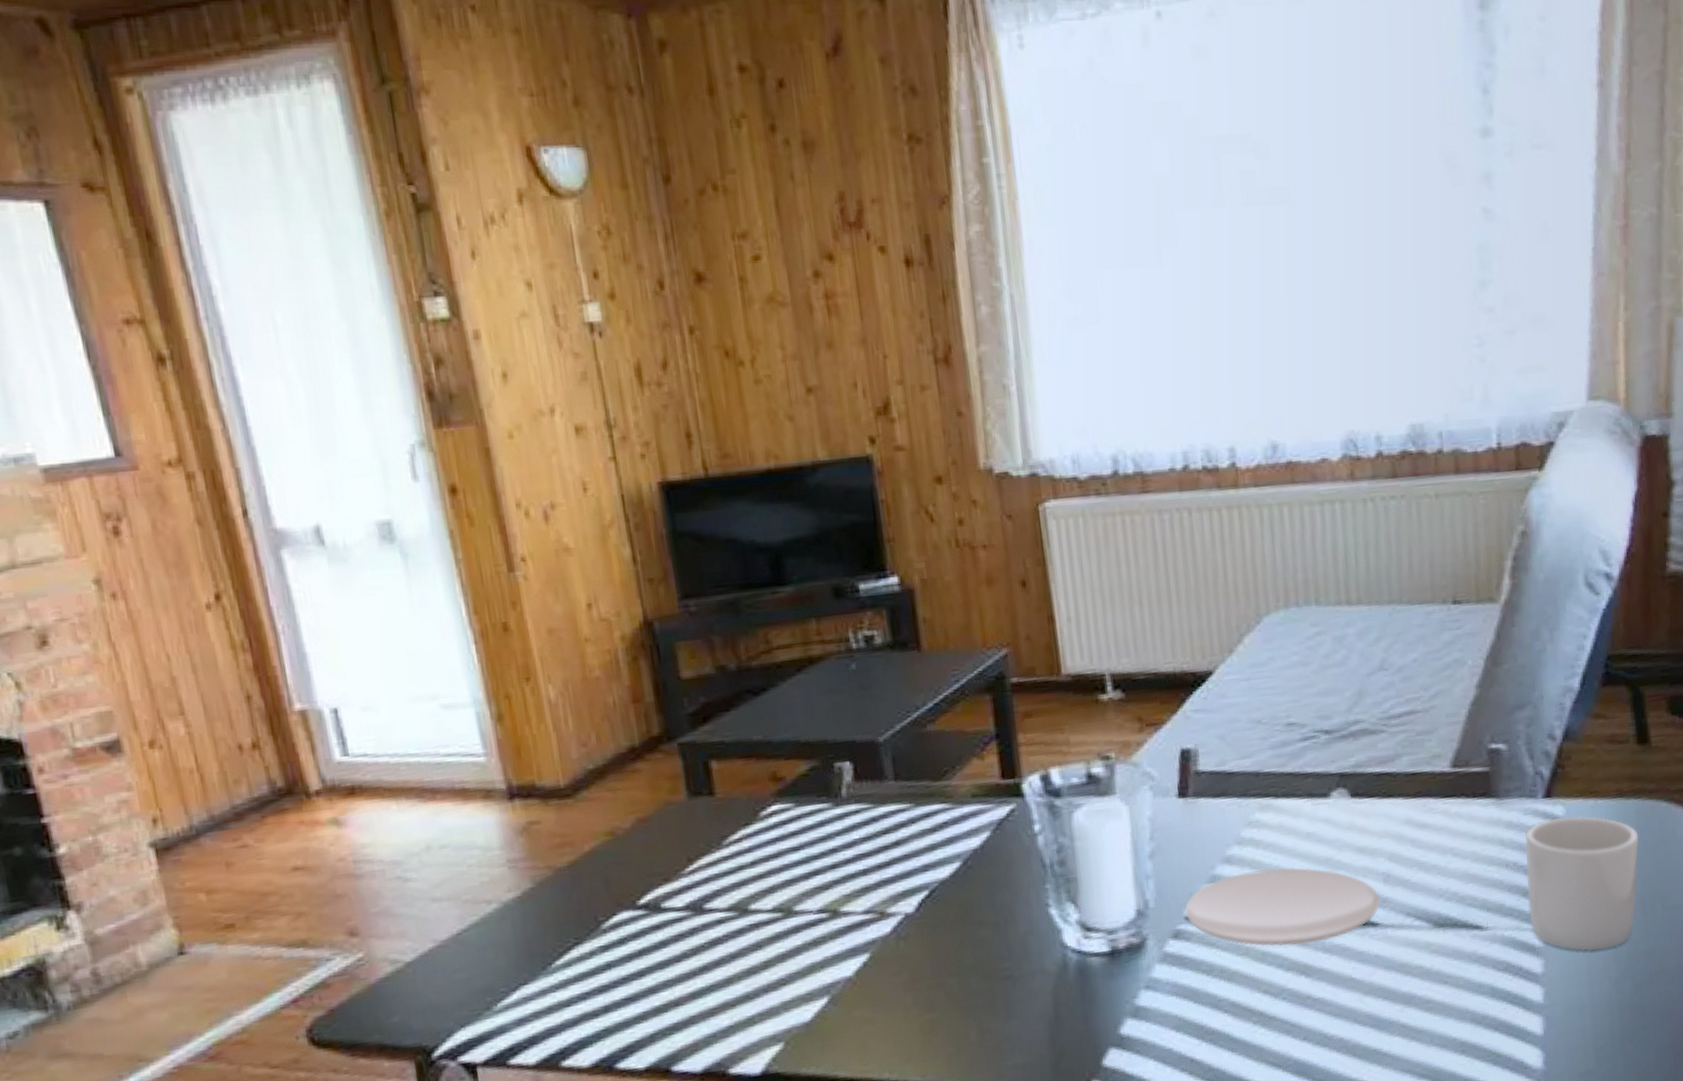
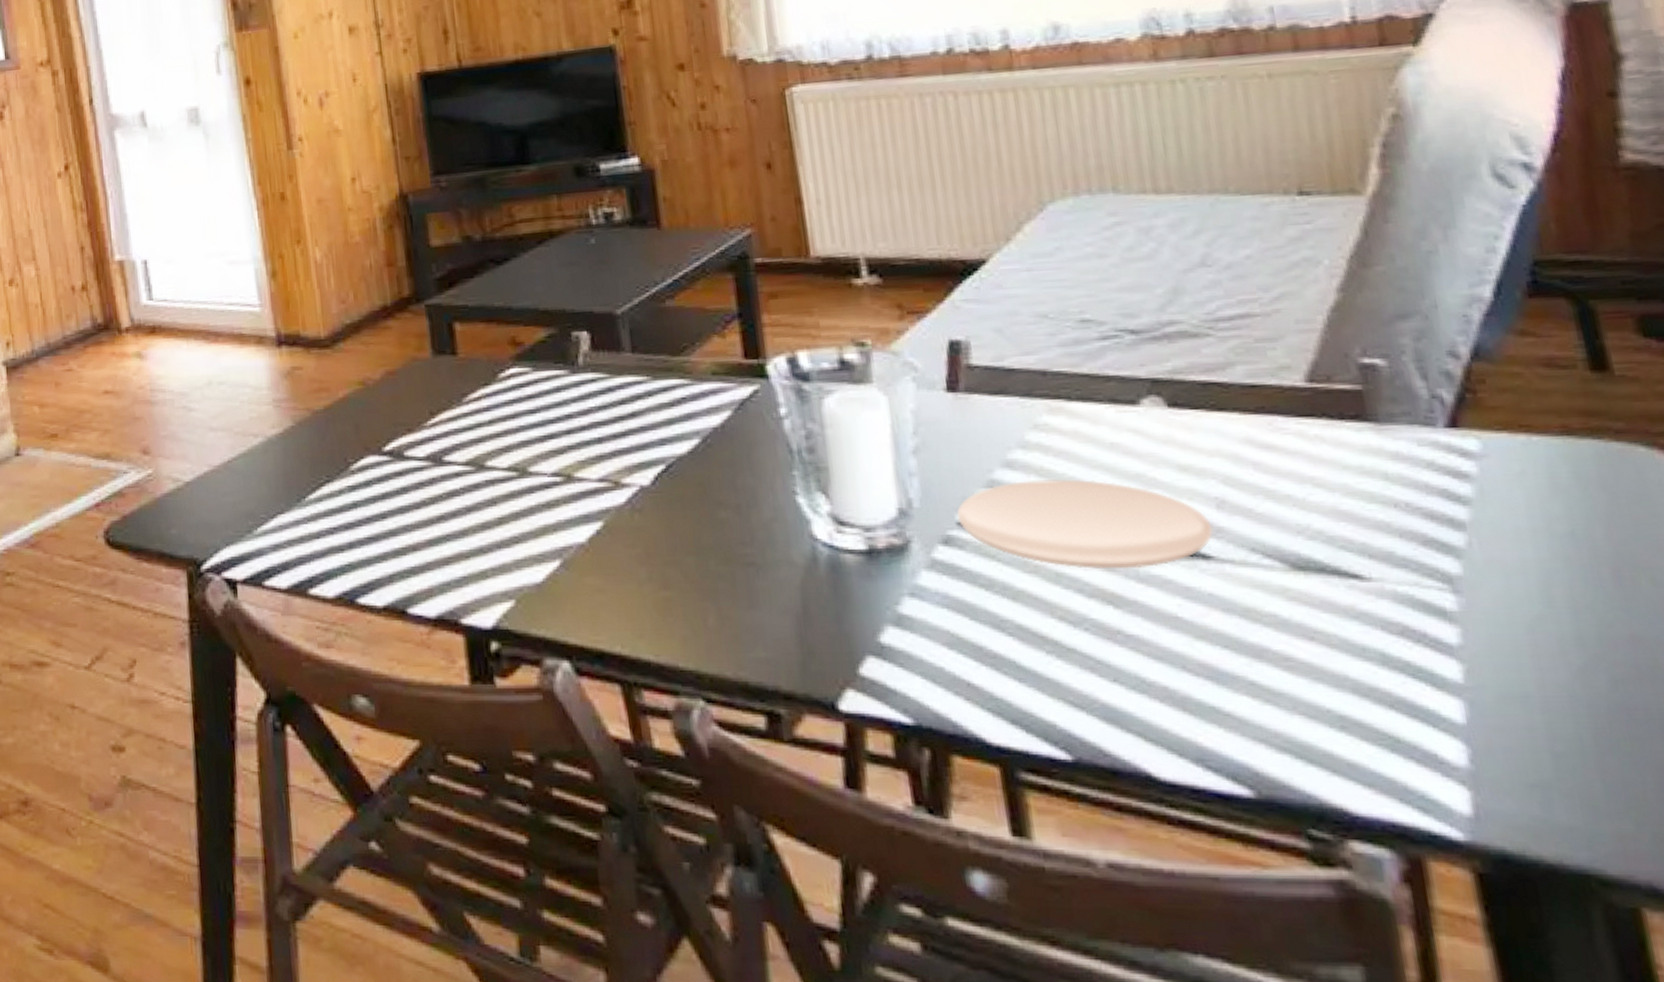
mug: present [1524,815,1639,951] -> none [1421,452,1607,626]

